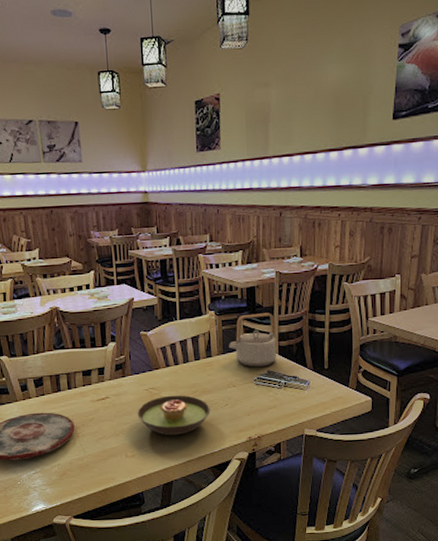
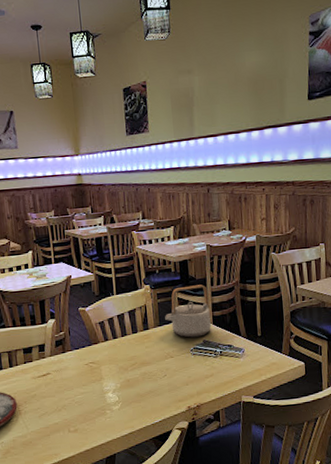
soup bowl: present [137,395,211,435] -> none [78,368,150,409]

